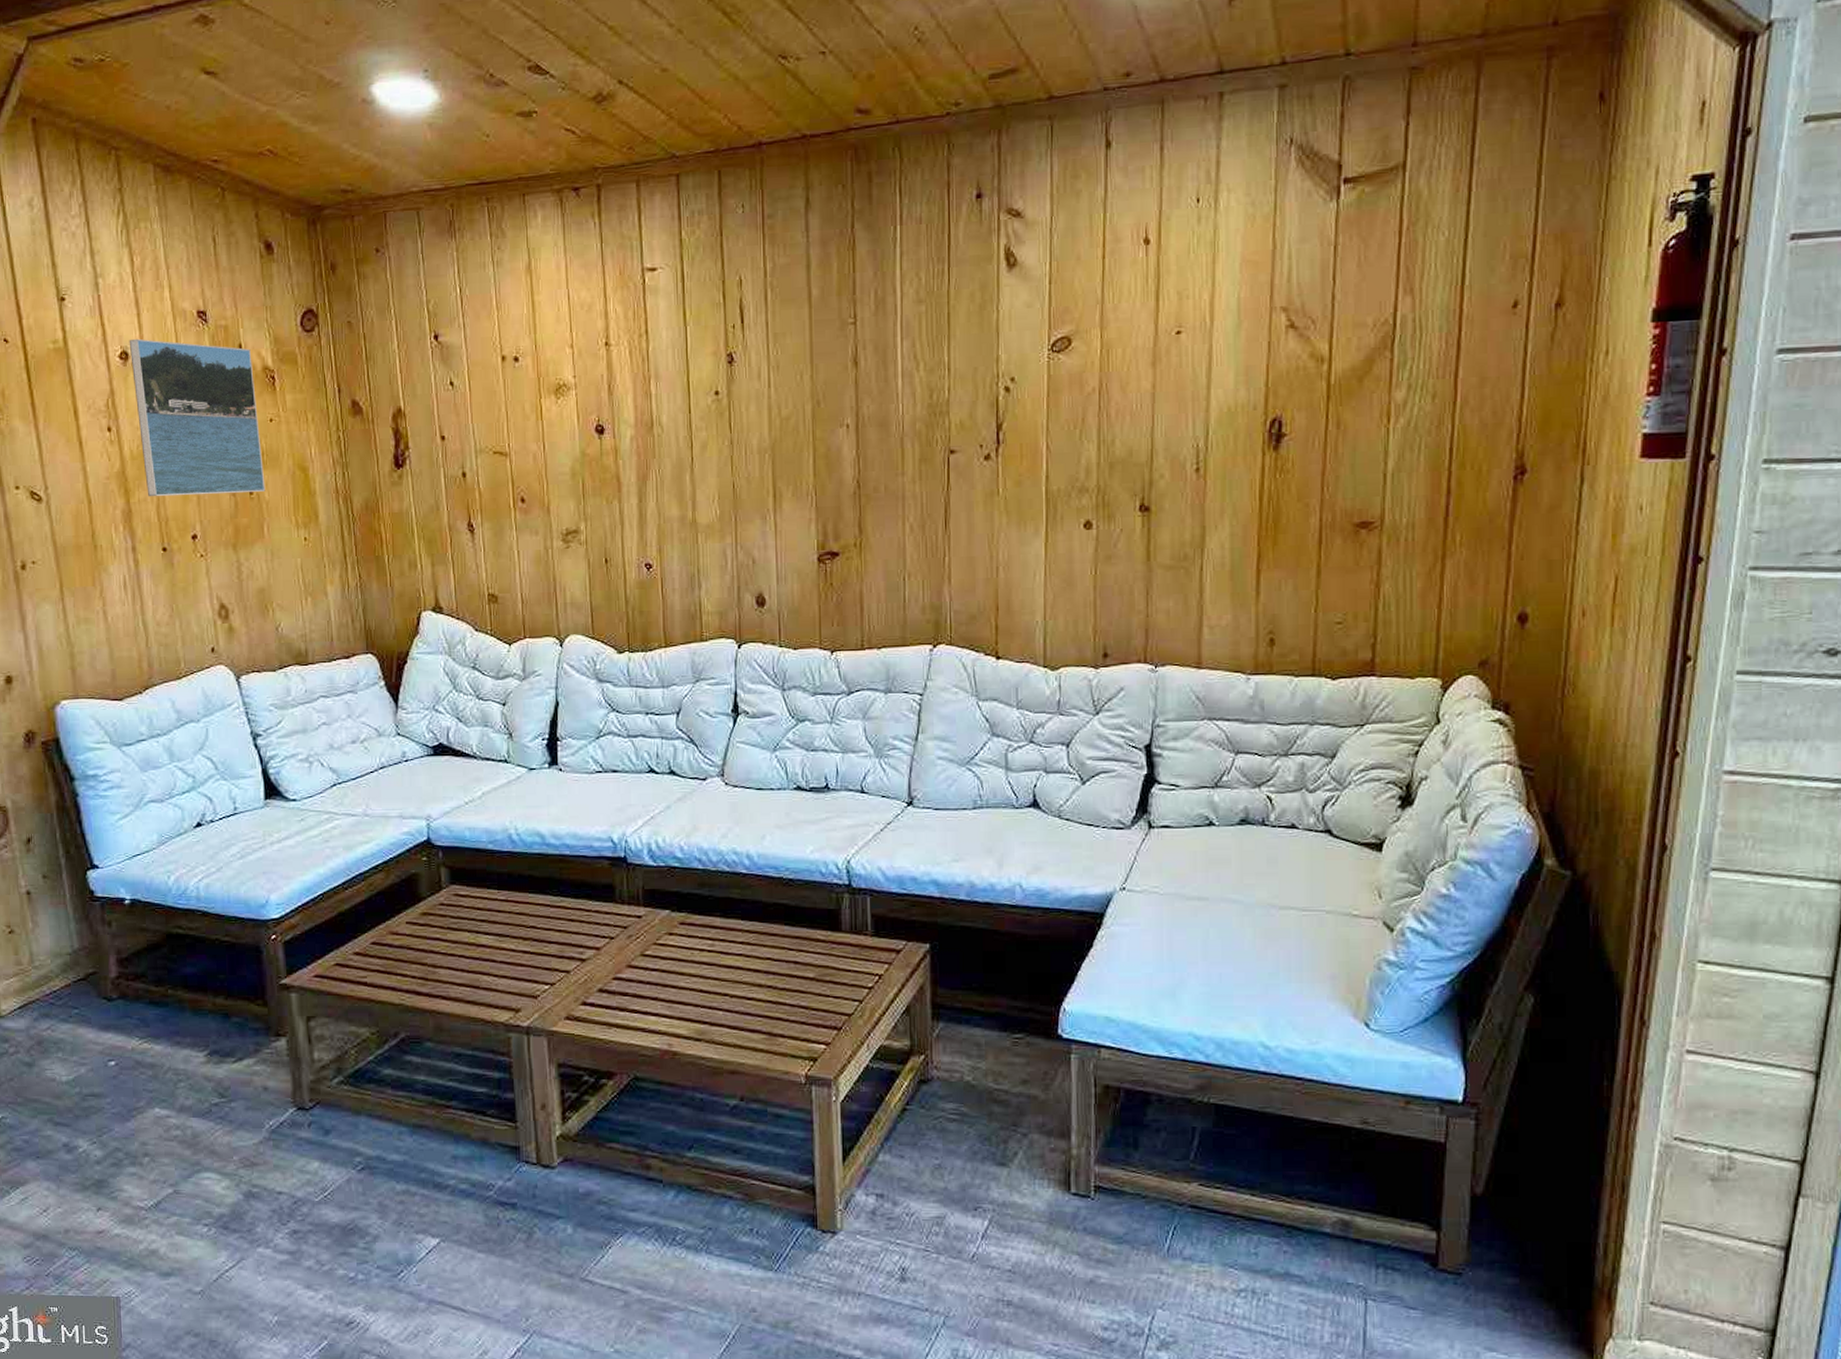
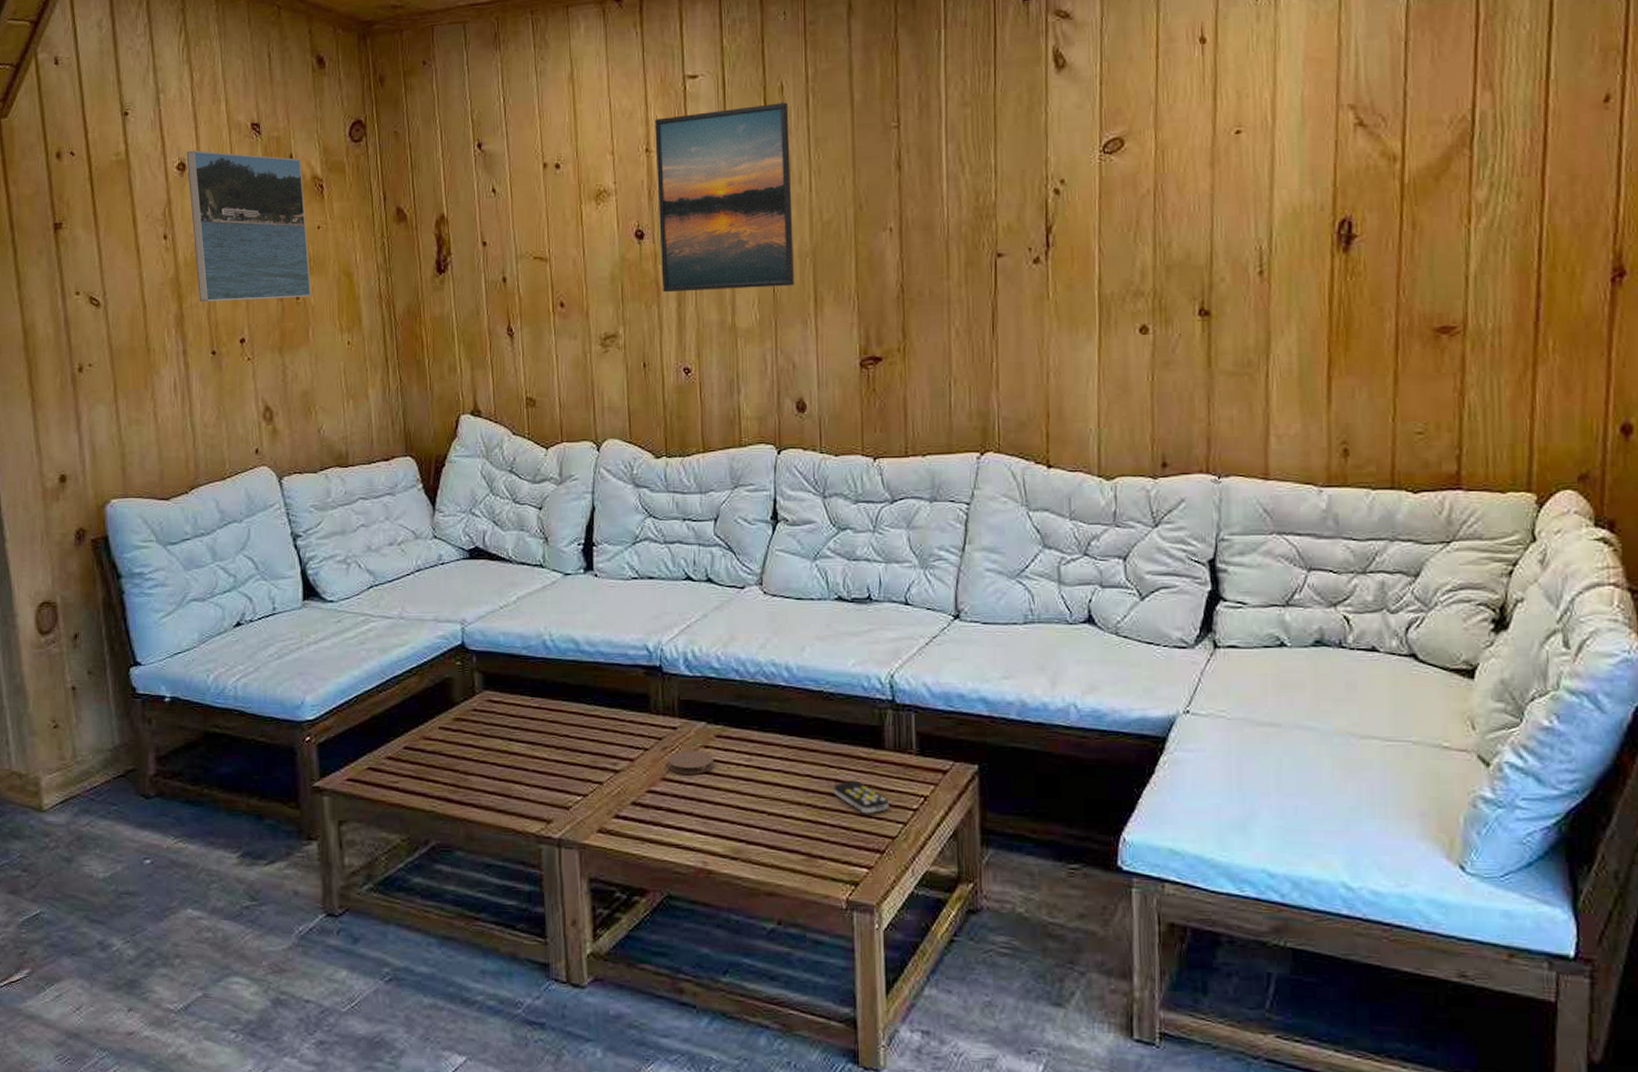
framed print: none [614,297,753,488] -> present [655,102,794,293]
coaster: none [633,938,678,961] -> present [667,751,714,774]
remote control: none [792,961,846,994] -> present [833,780,889,814]

